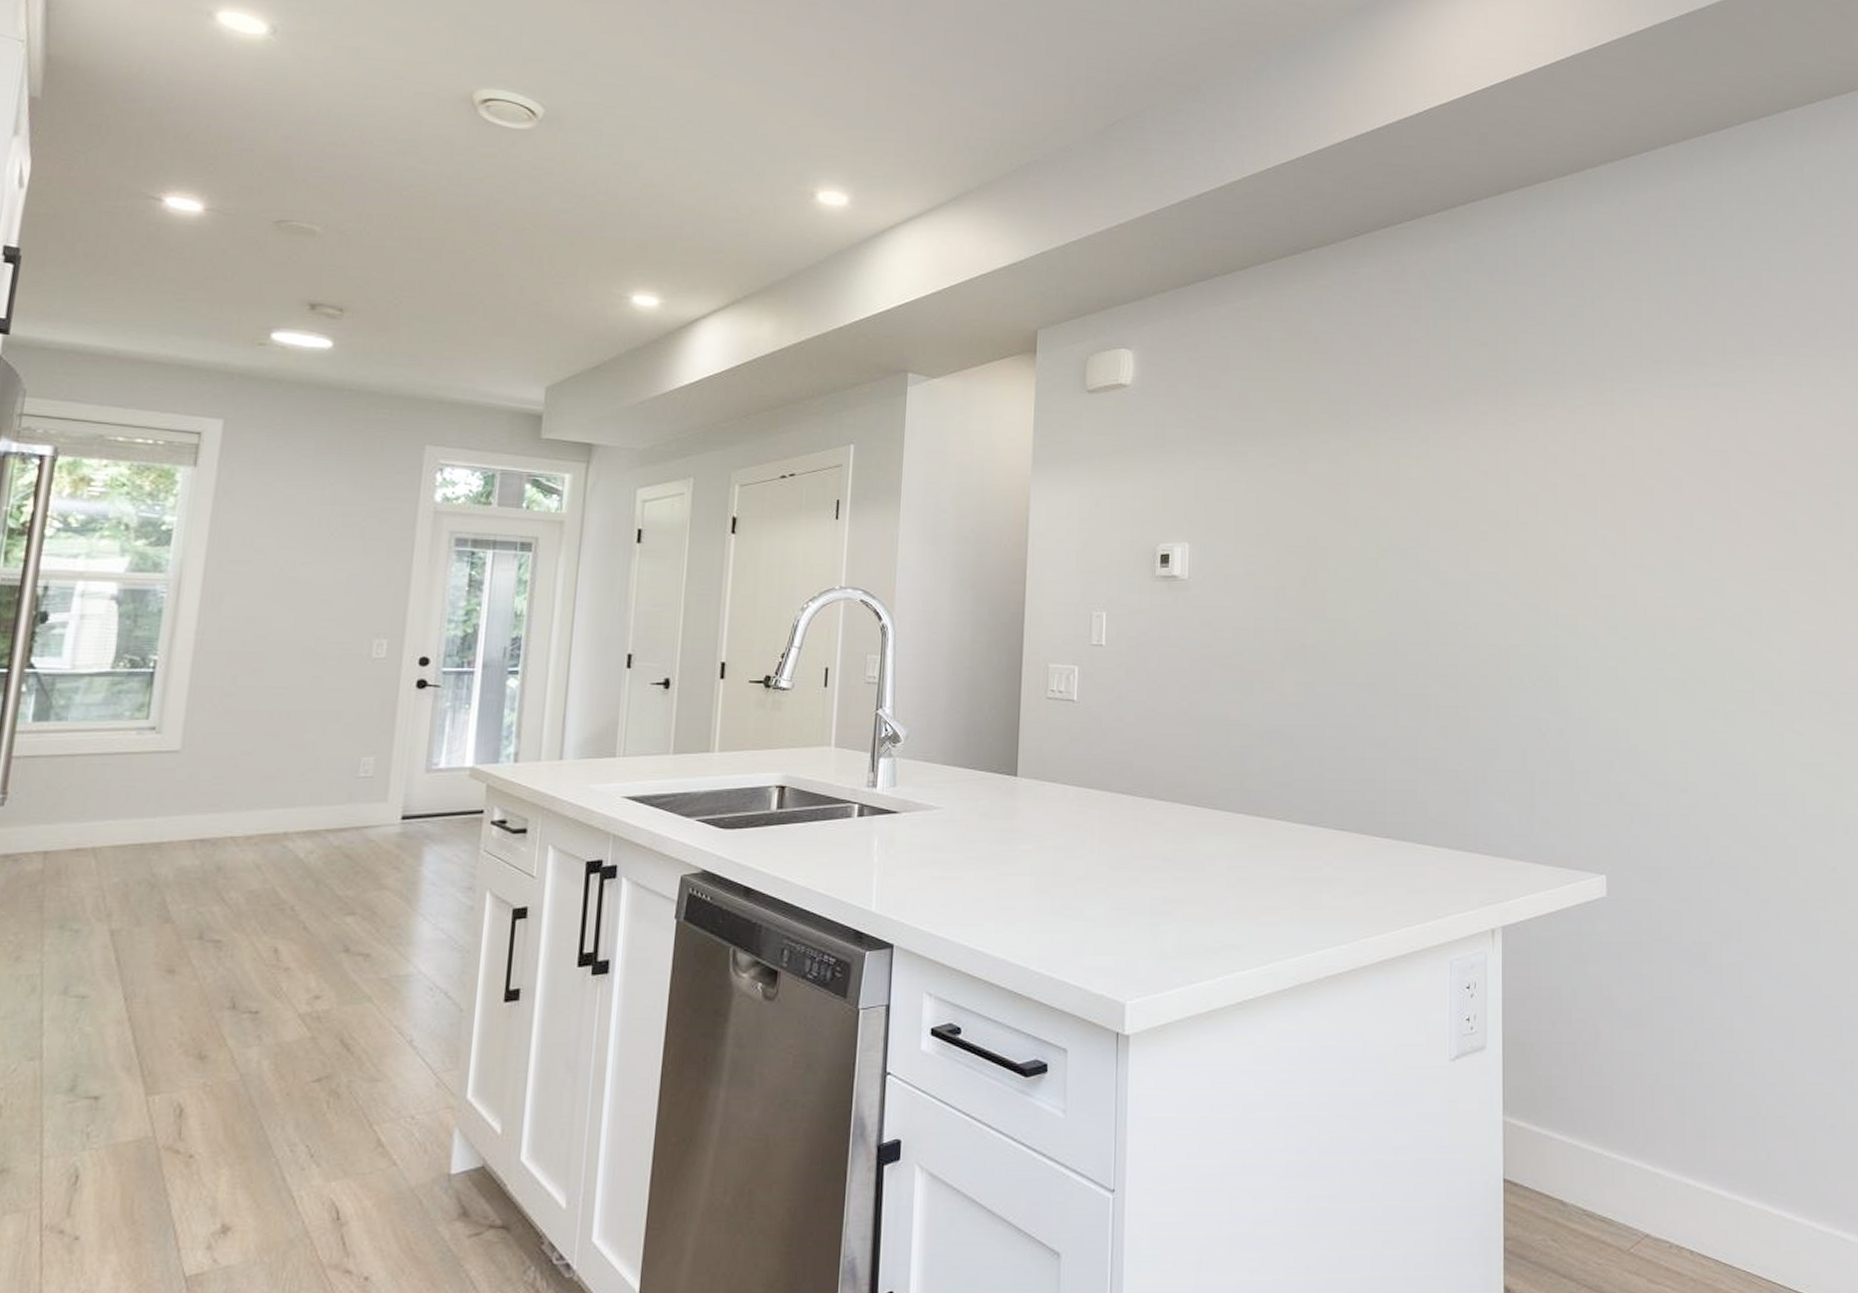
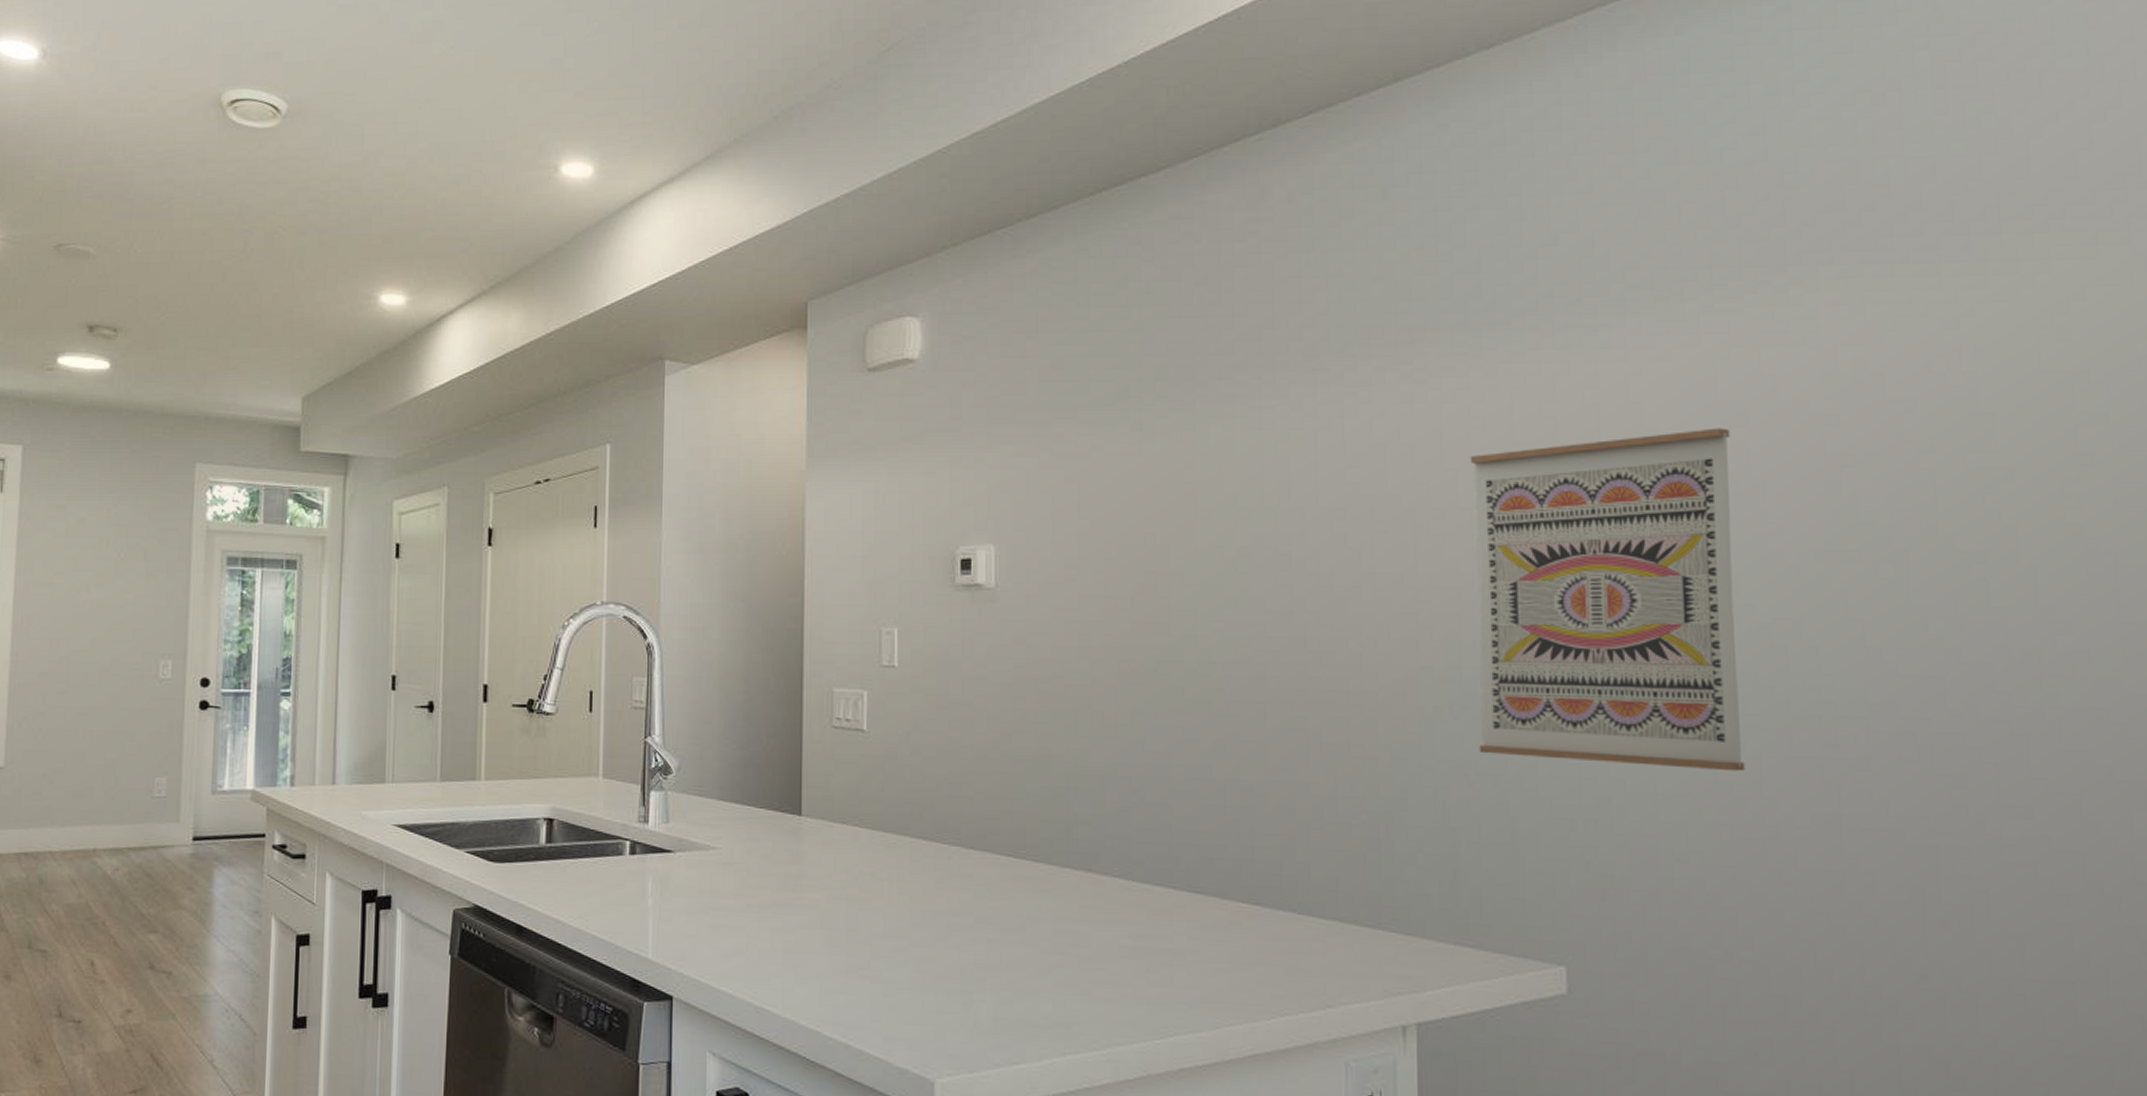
wall art: none [1546,469,1725,723] -> present [1470,428,1745,772]

